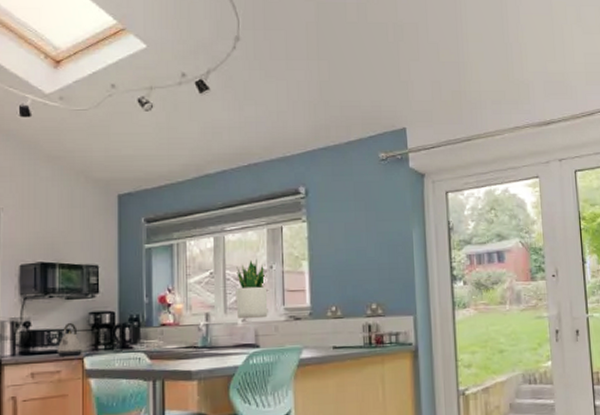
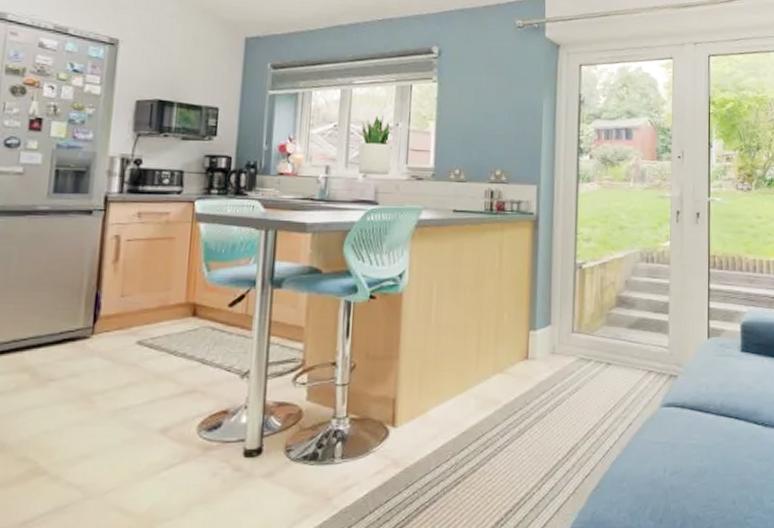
kettle: present [57,323,82,358] -> none [167,164,195,200]

